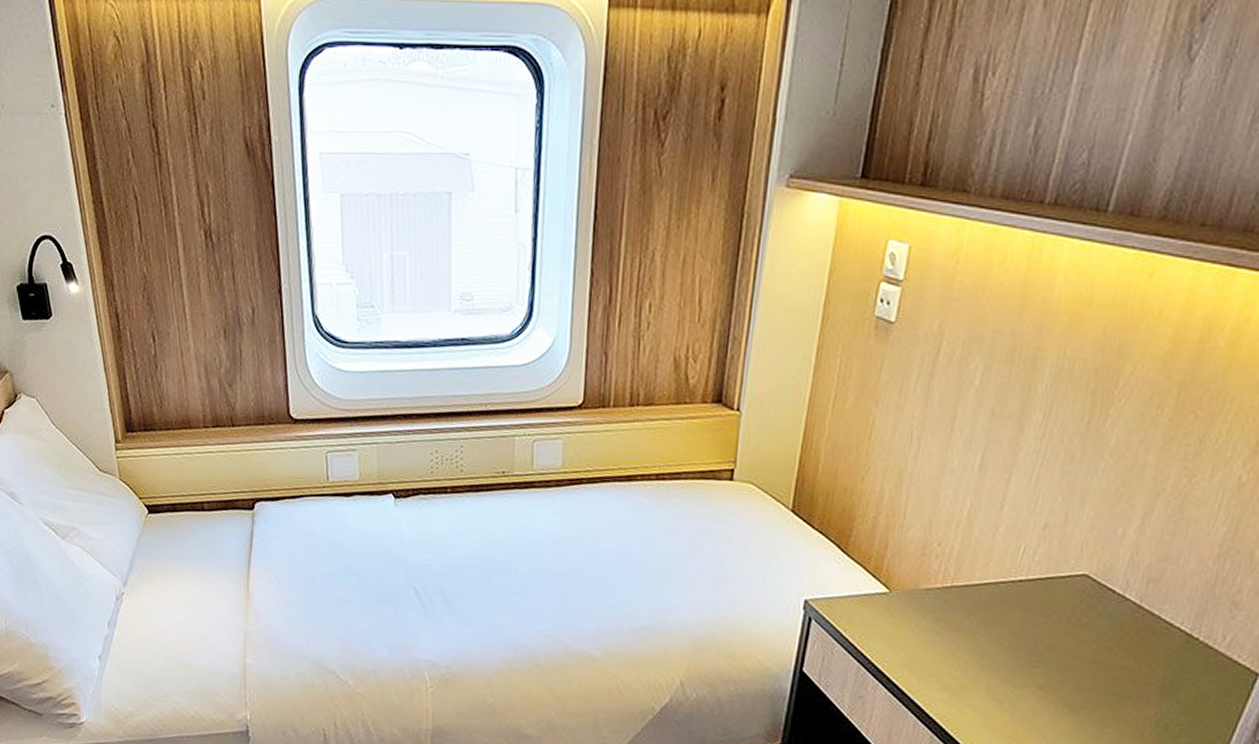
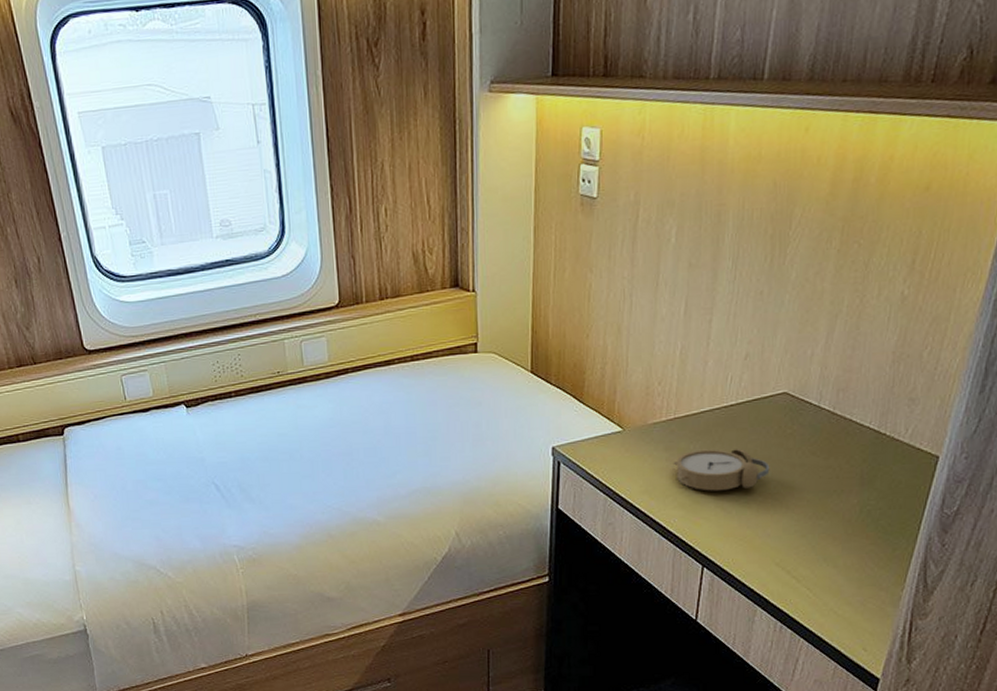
alarm clock: none [942,626,1056,679] -> present [673,449,770,491]

